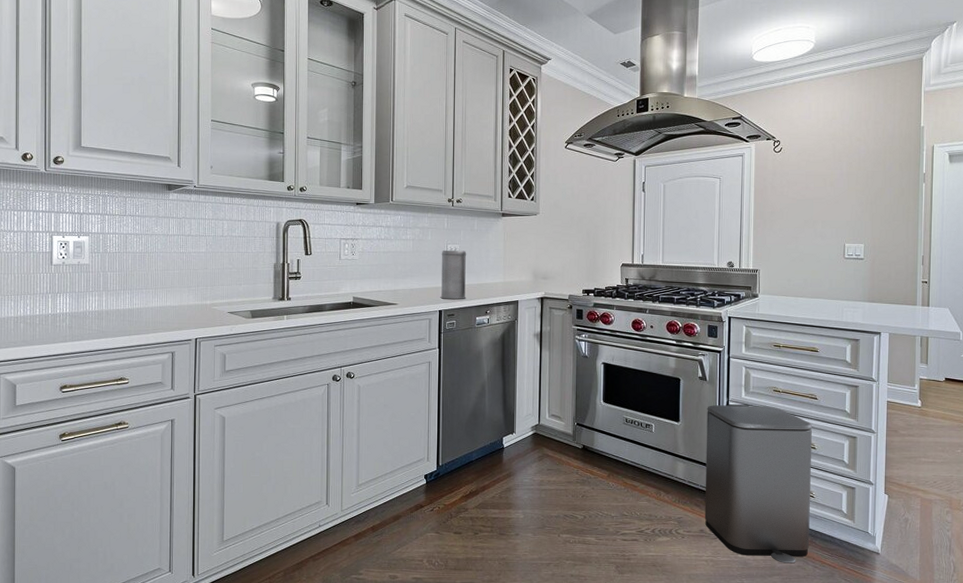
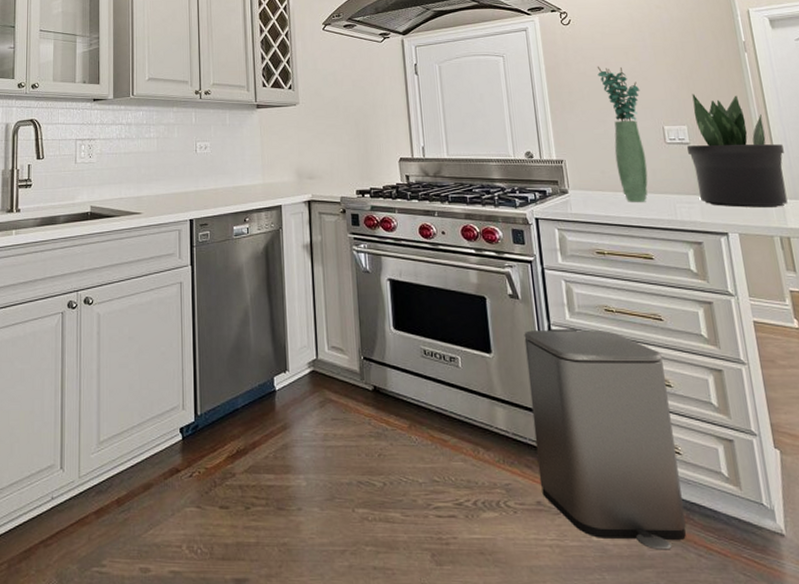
canister: present [440,250,467,300] -> none [189,148,221,207]
vase: none [798,190,831,307] -> present [597,66,648,203]
planter: none [861,217,938,313] -> present [687,94,788,208]

